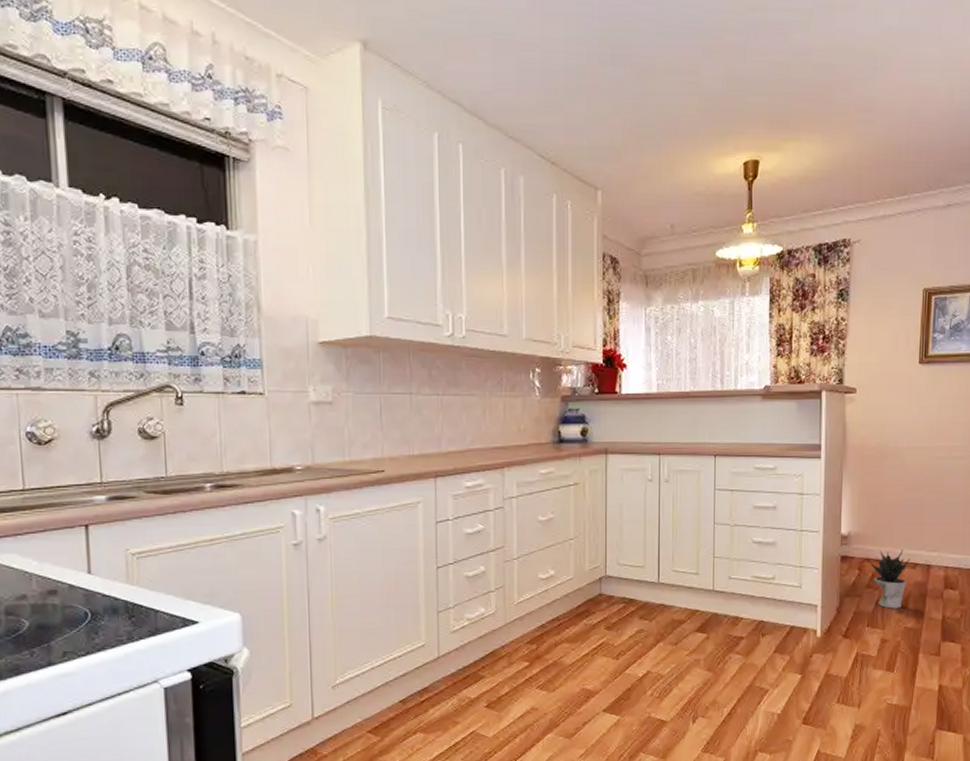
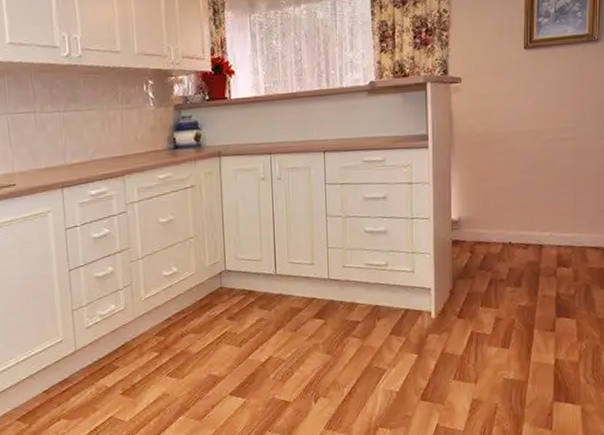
potted plant: present [867,548,911,609] -> none [478,230,522,289]

